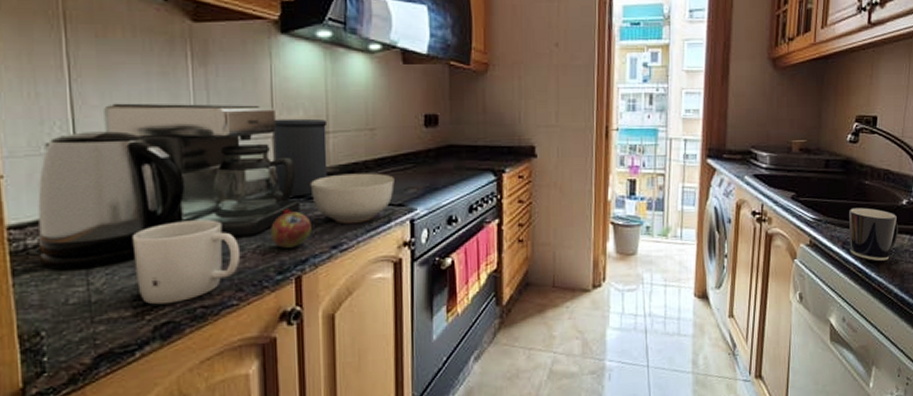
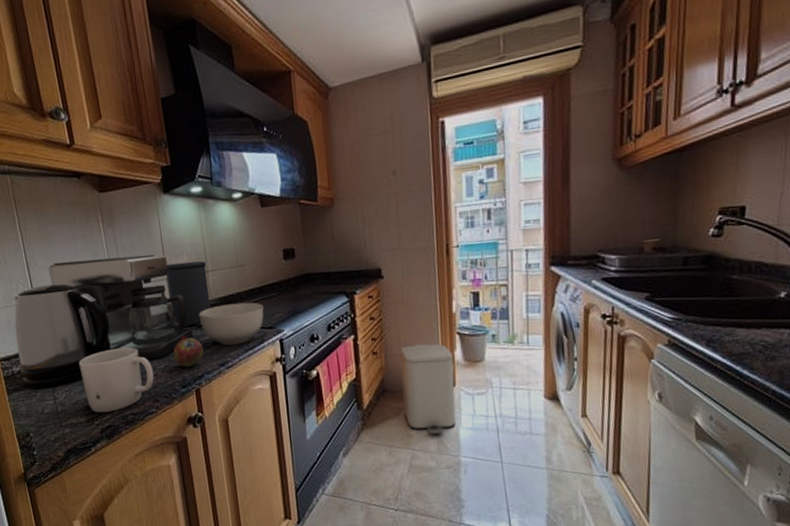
pedal bin: none [548,233,605,335] -> present [400,344,456,434]
mug: present [848,207,898,262] -> none [713,303,775,359]

